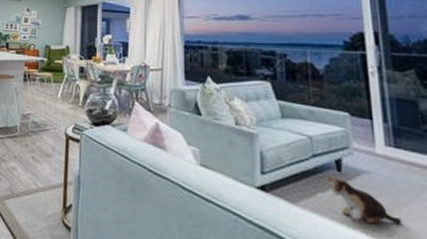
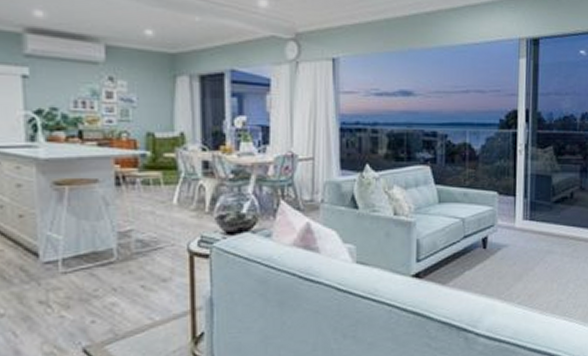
plush toy: present [324,175,403,225] -> none [471,253,529,291]

